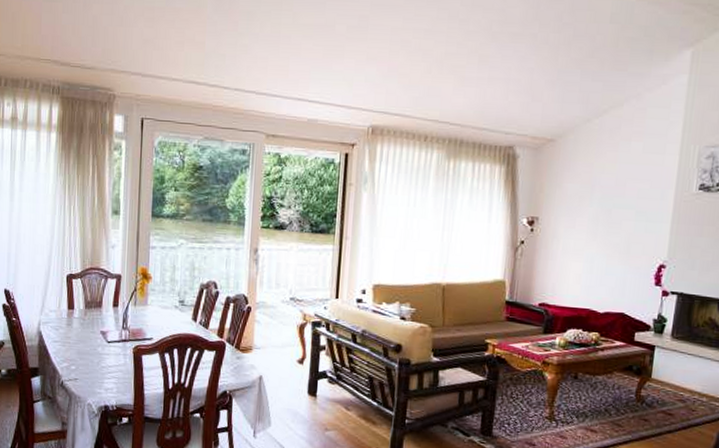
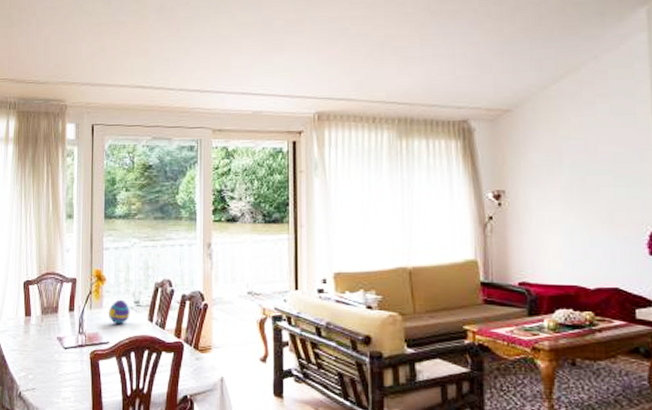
decorative egg: none [153,298,175,322] -> present [109,299,130,325]

